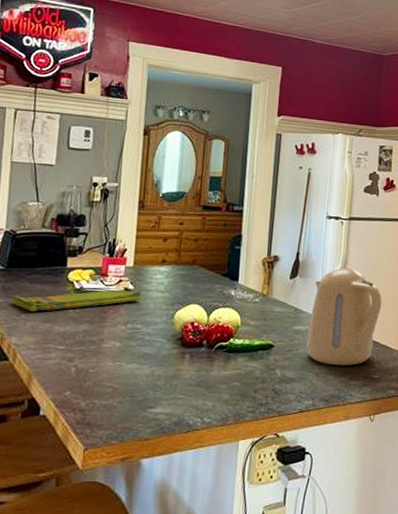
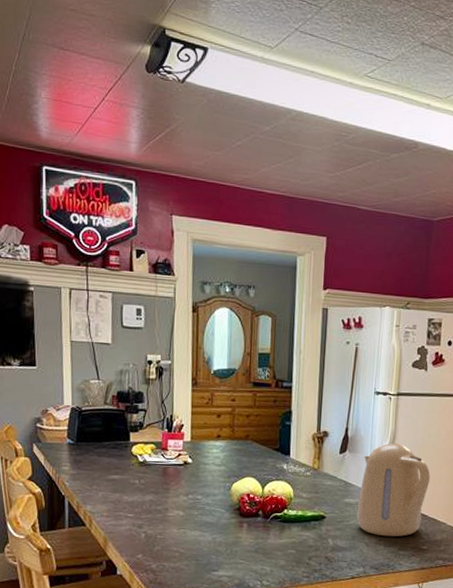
dish towel: present [12,289,141,312] -> none [84,462,200,483]

